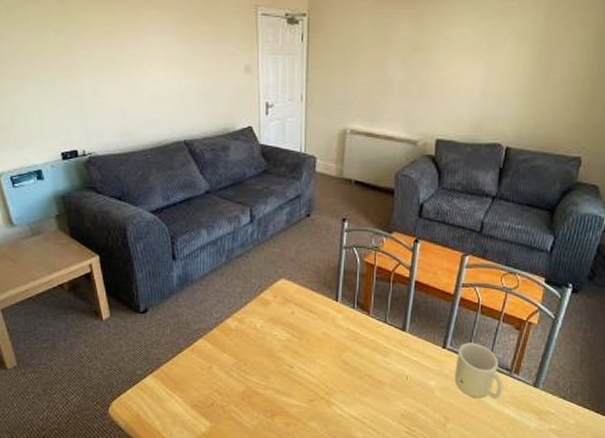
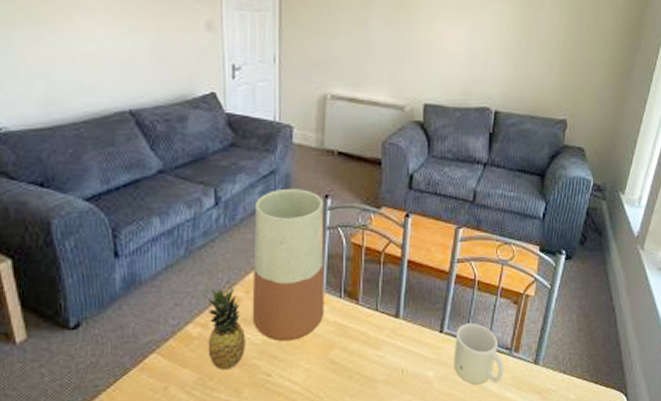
fruit: none [243,291,273,359] -> present [207,288,246,371]
vase: none [279,212,342,341] -> present [252,189,324,342]

